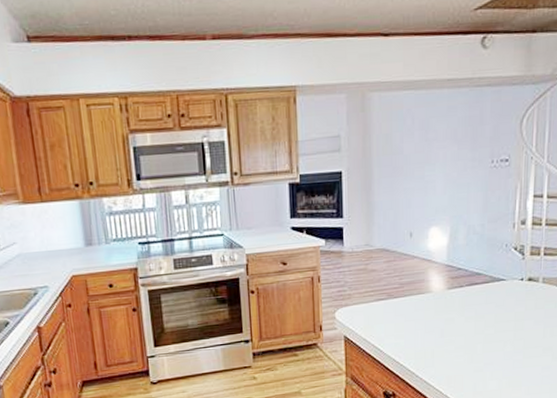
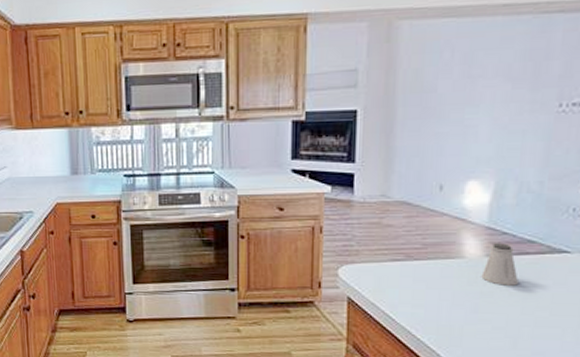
saltshaker: none [445,277,471,312] -> present [481,243,518,286]

